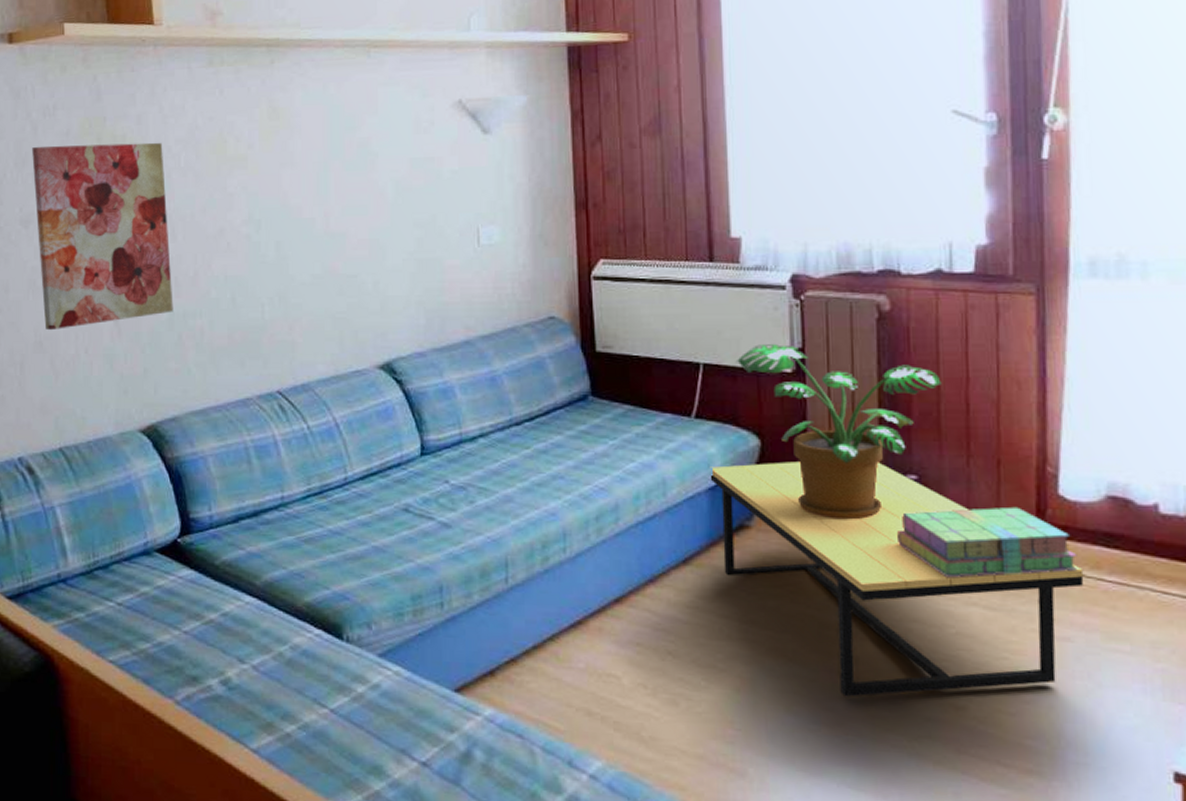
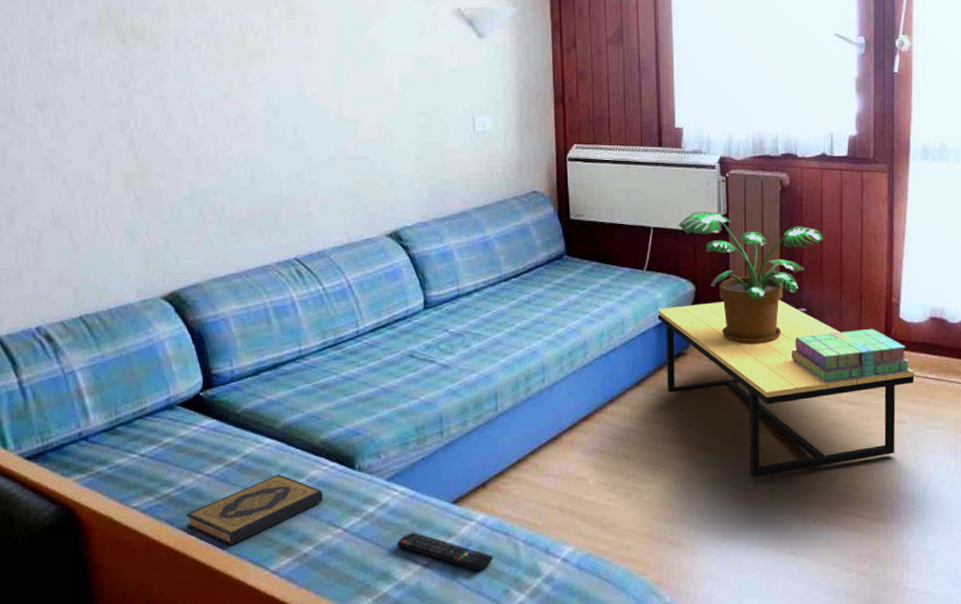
wall art: present [32,142,173,331] -> none [48,33,195,208]
hardback book: none [163,638,308,715] -> present [186,474,324,545]
remote control: none [389,721,505,778] -> present [396,532,494,571]

